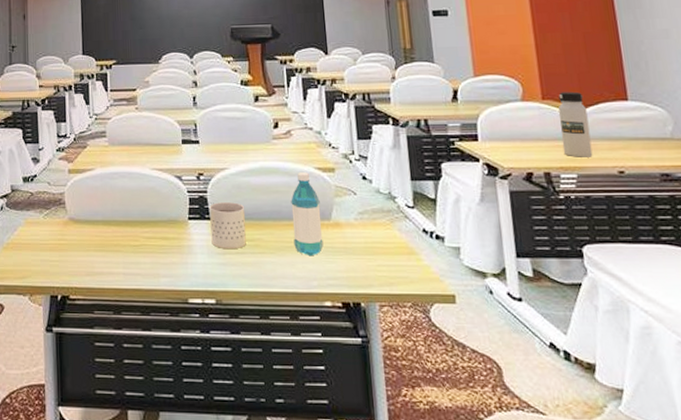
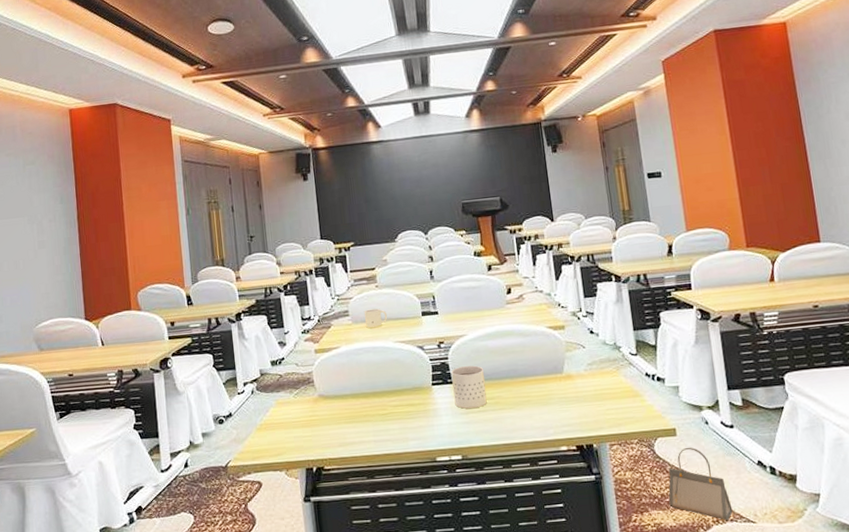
mug: none [121,132,146,153] -> present [363,308,388,329]
water bottle: present [291,172,324,256] -> none [526,332,558,408]
handbag: none [444,317,519,409] -> present [668,447,733,521]
water bottle: present [559,91,593,157] -> none [761,238,791,297]

